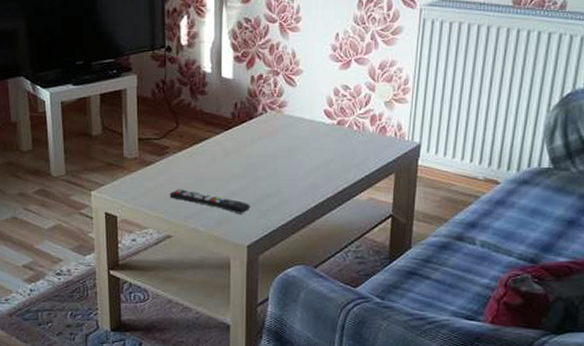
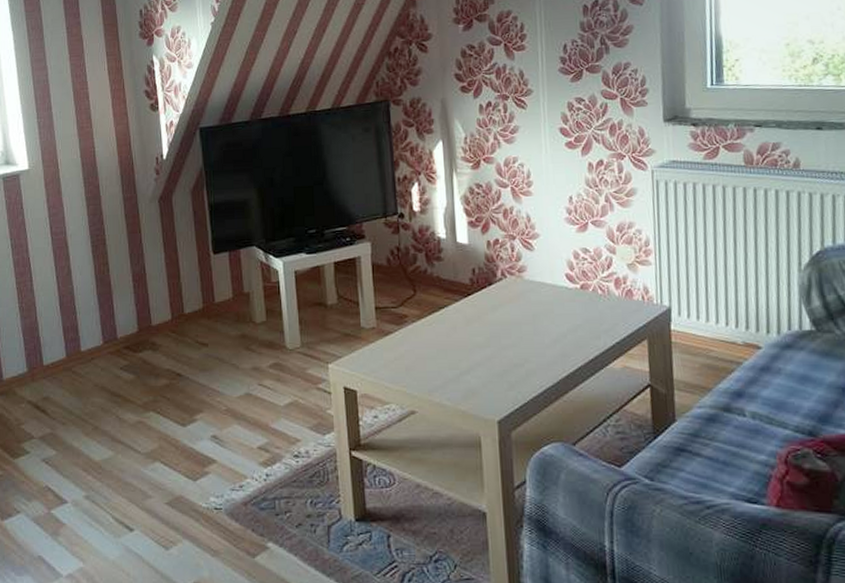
remote control: present [169,189,251,214] -> none [410,360,498,386]

